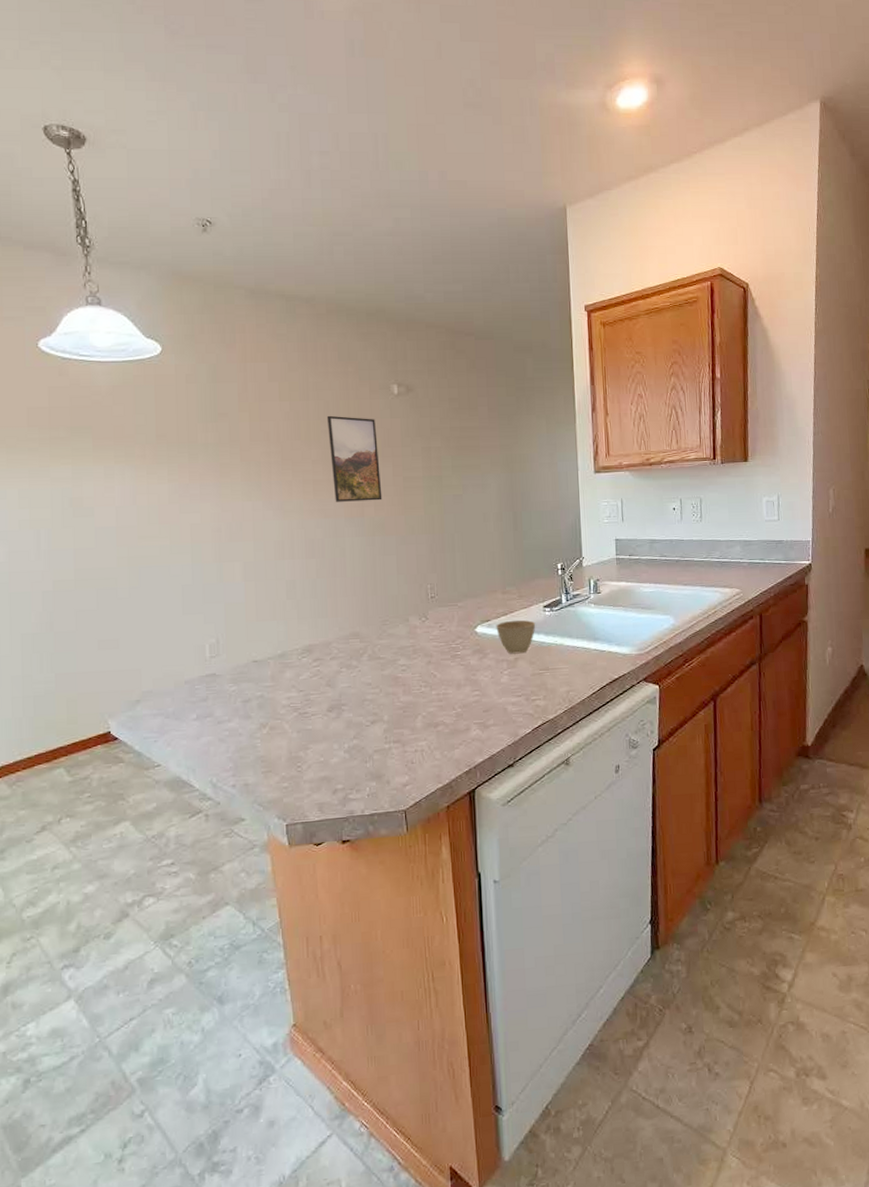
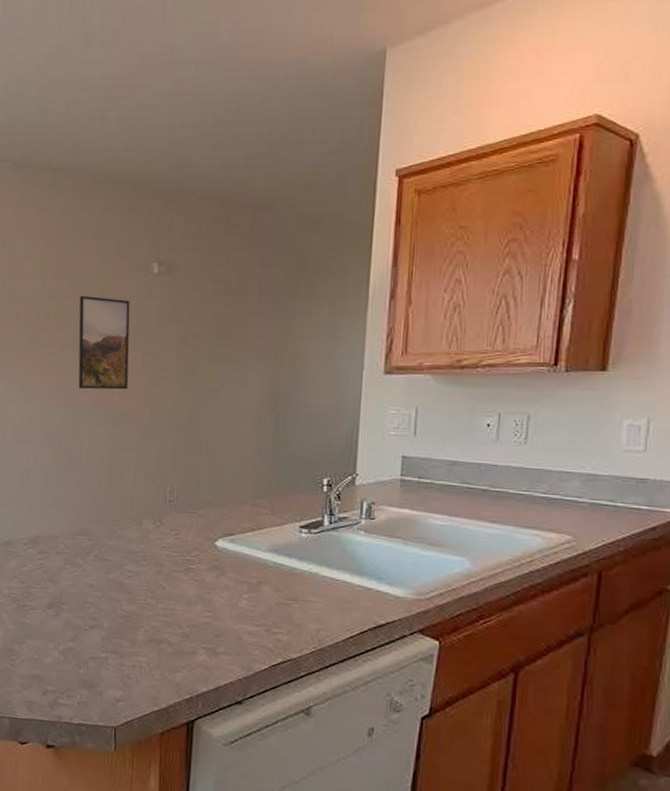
cup: present [496,619,536,654] -> none [239,537,288,578]

